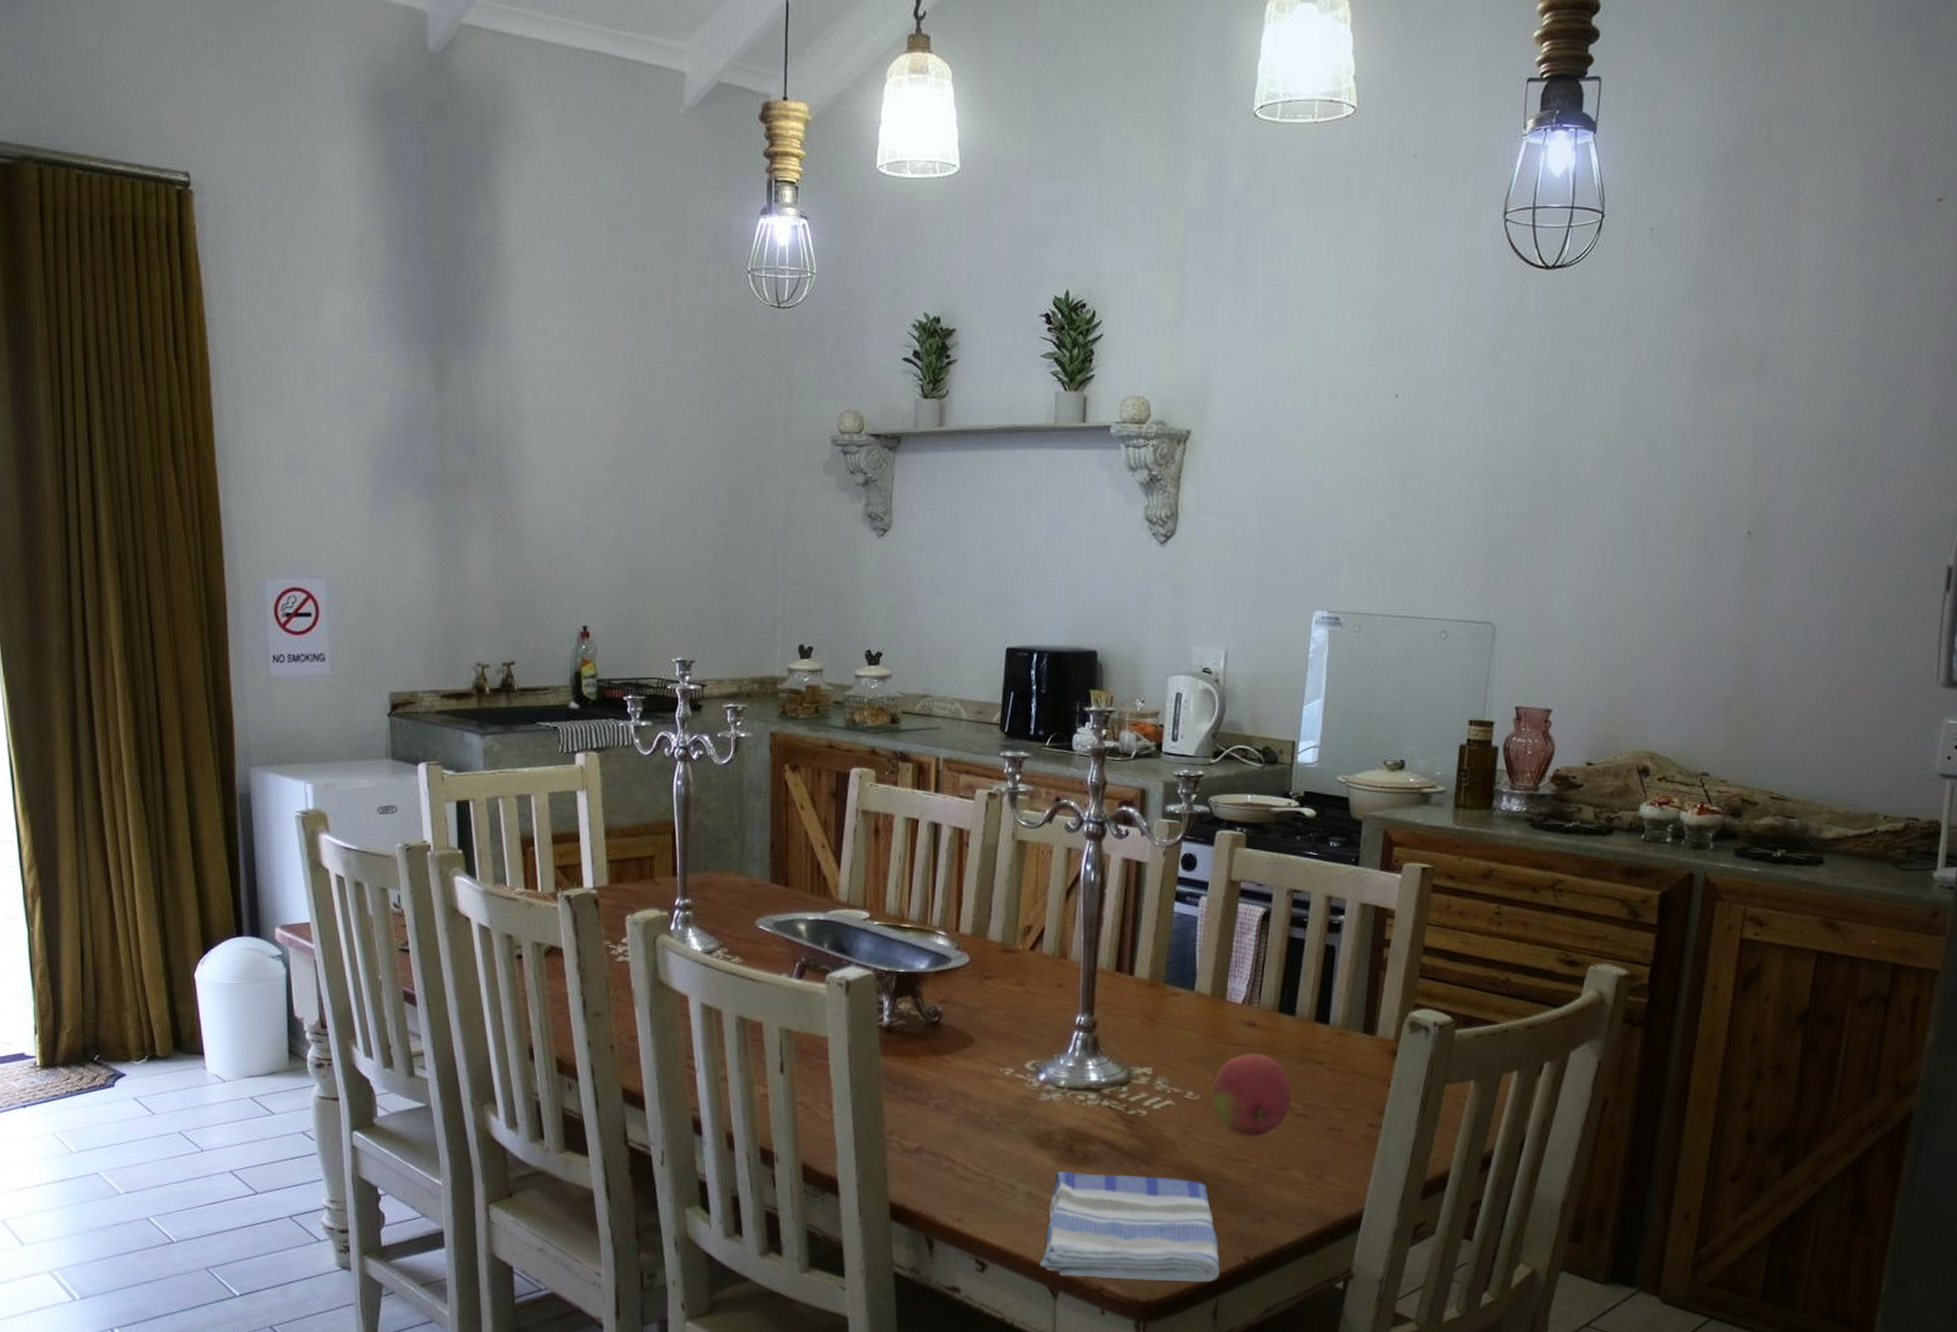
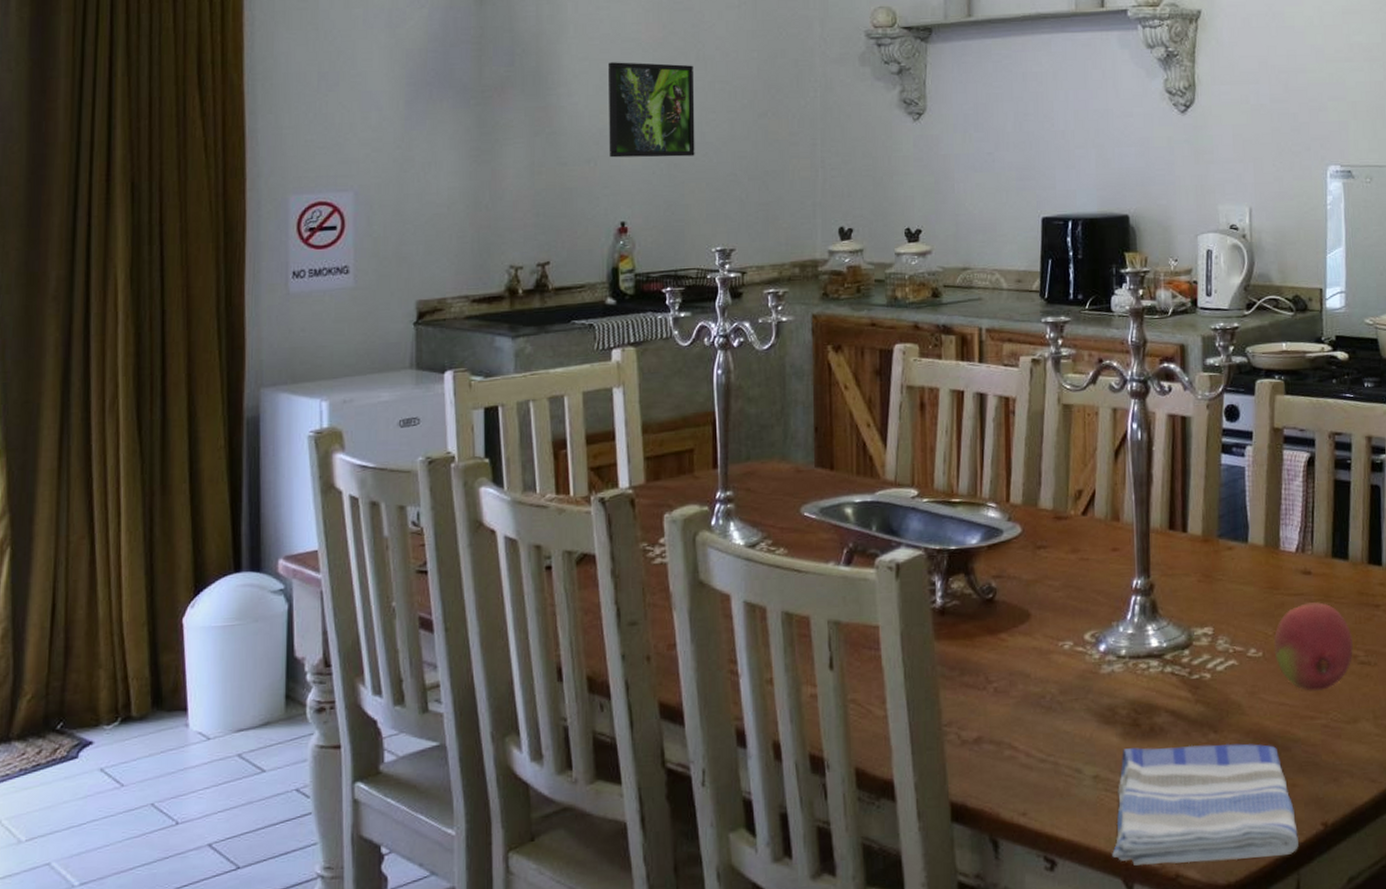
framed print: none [568,458,656,562] -> present [607,62,695,158]

